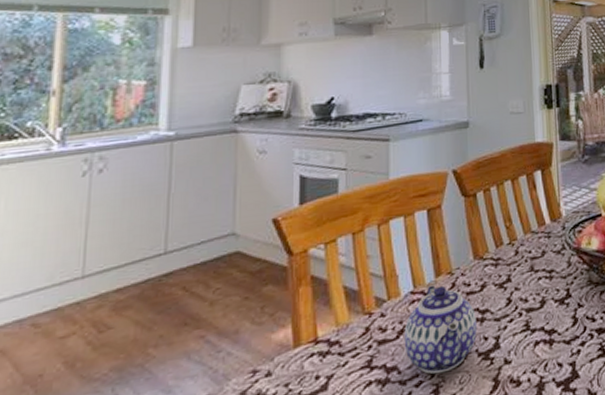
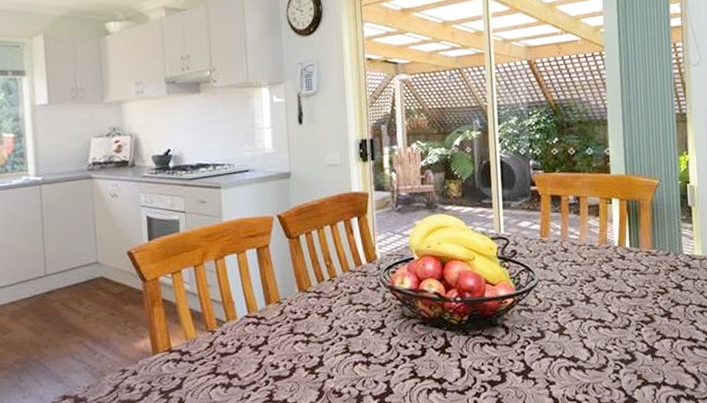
teapot: present [404,285,477,375] -> none [242,311,303,383]

